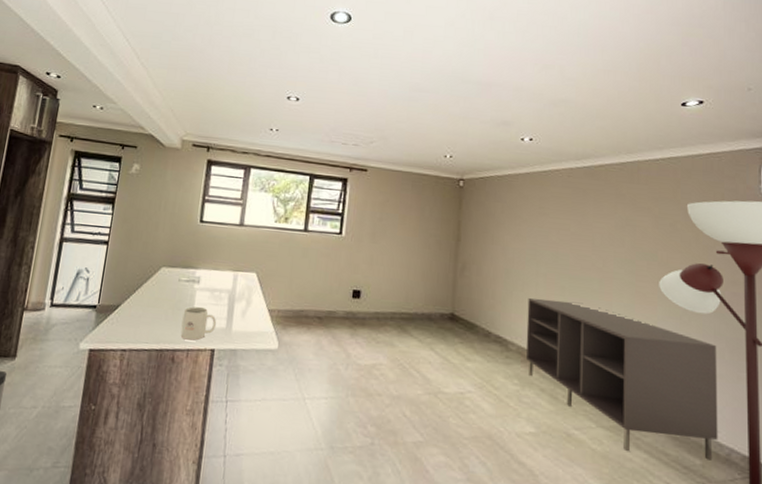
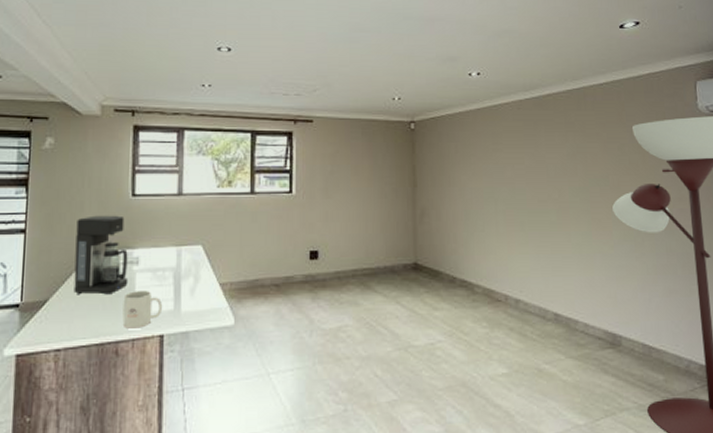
coffee maker: none [142,235,192,307] -> present [74,215,129,295]
tv stand: present [525,297,718,461] -> none [489,236,678,378]

